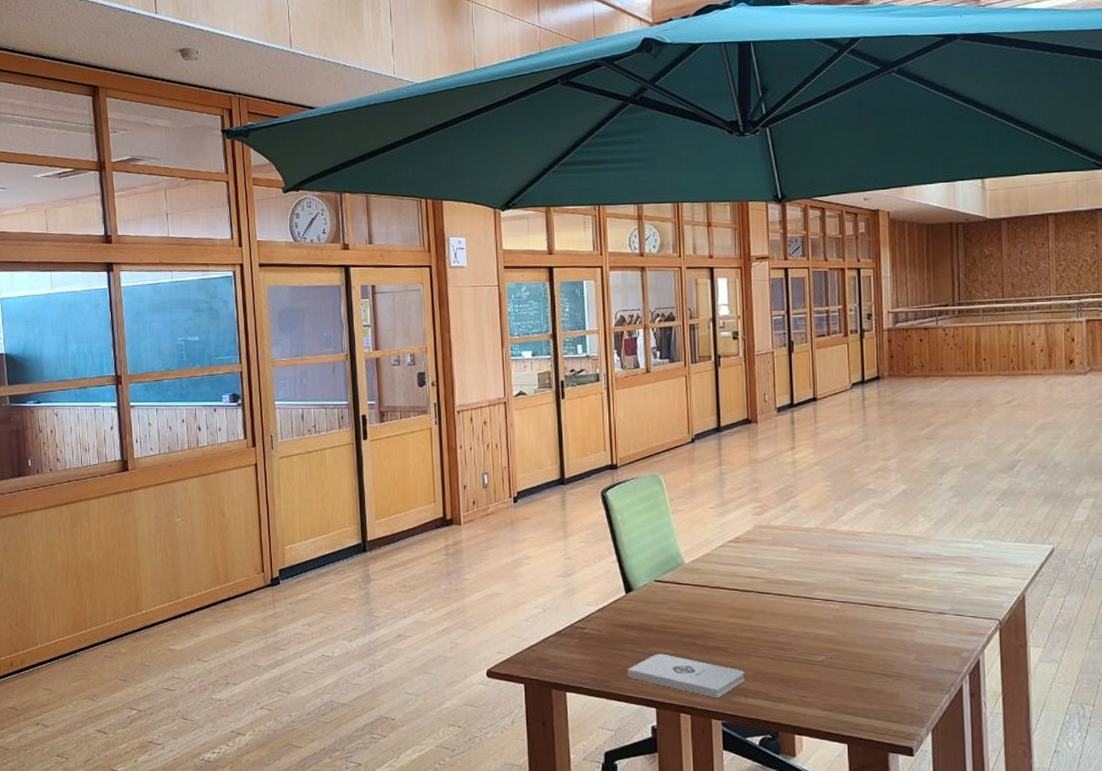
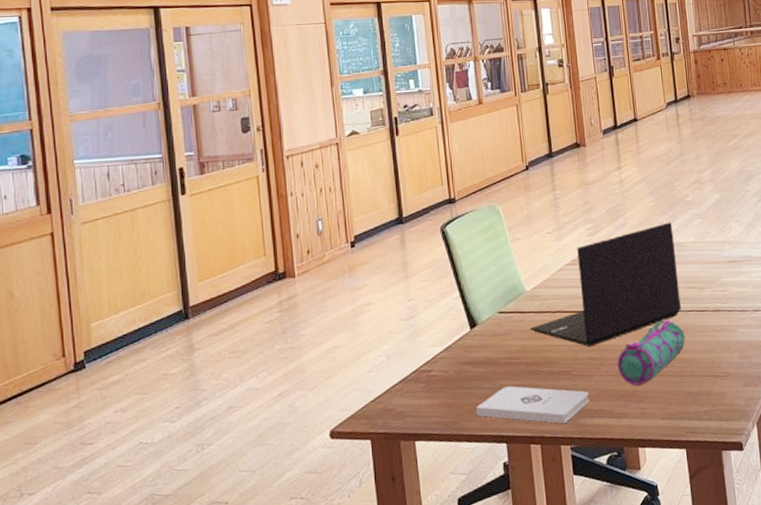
laptop: none [687,509,853,627] -> present [530,222,681,347]
pencil case: none [777,608,855,674] -> present [617,318,685,387]

